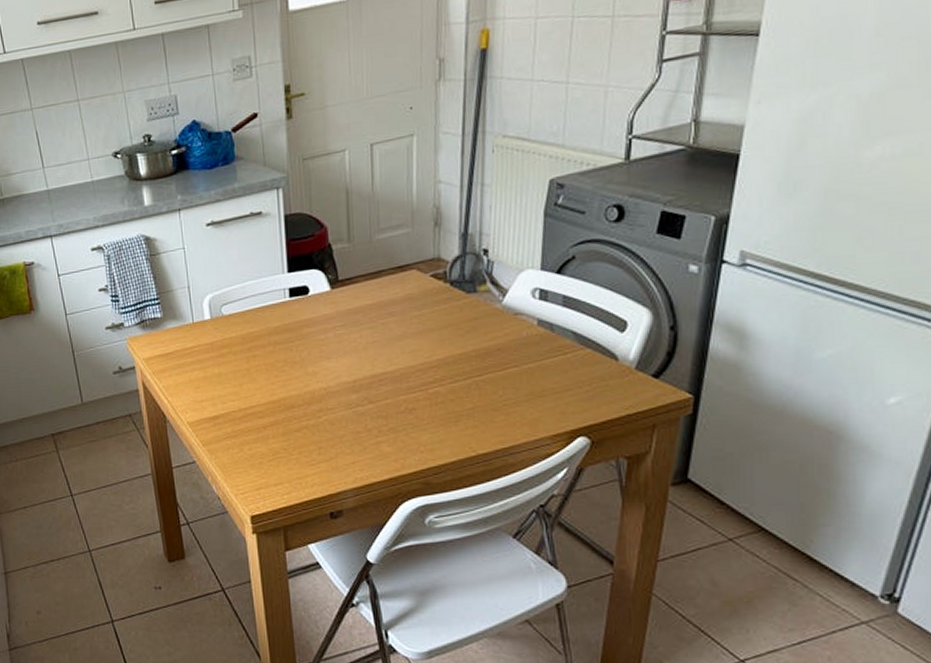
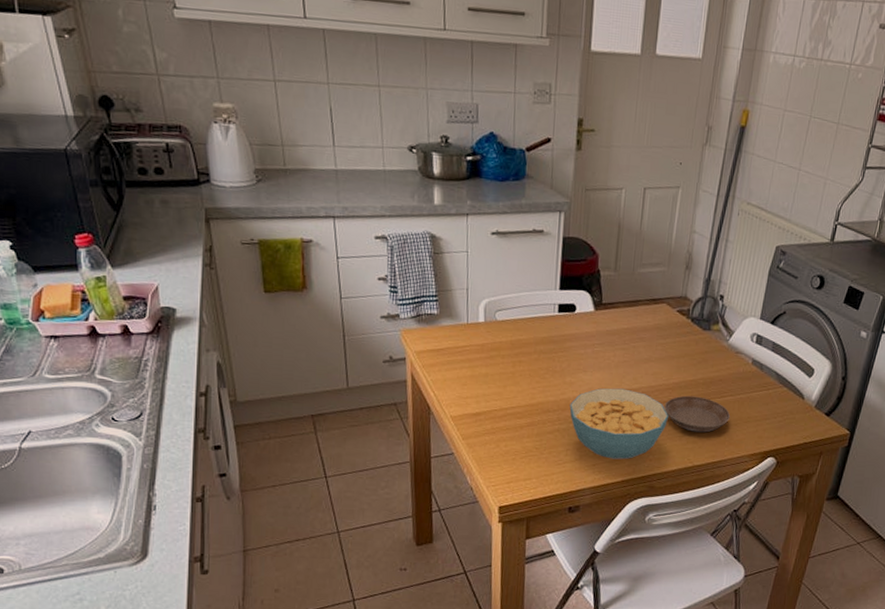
cereal bowl: none [316,373,437,455] -> present [569,388,668,460]
saucer: none [430,372,519,415] -> present [664,395,731,433]

